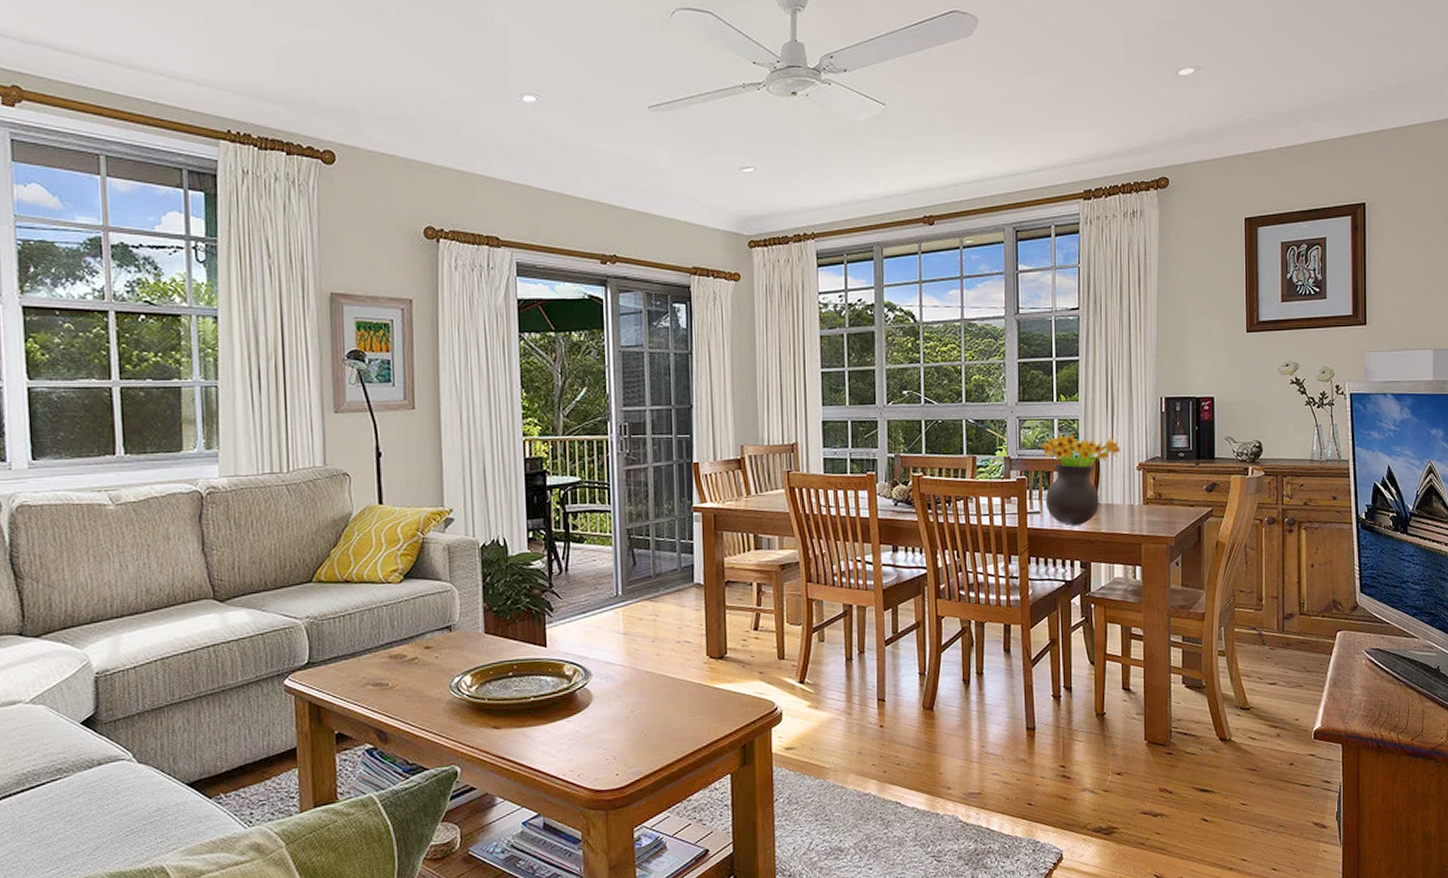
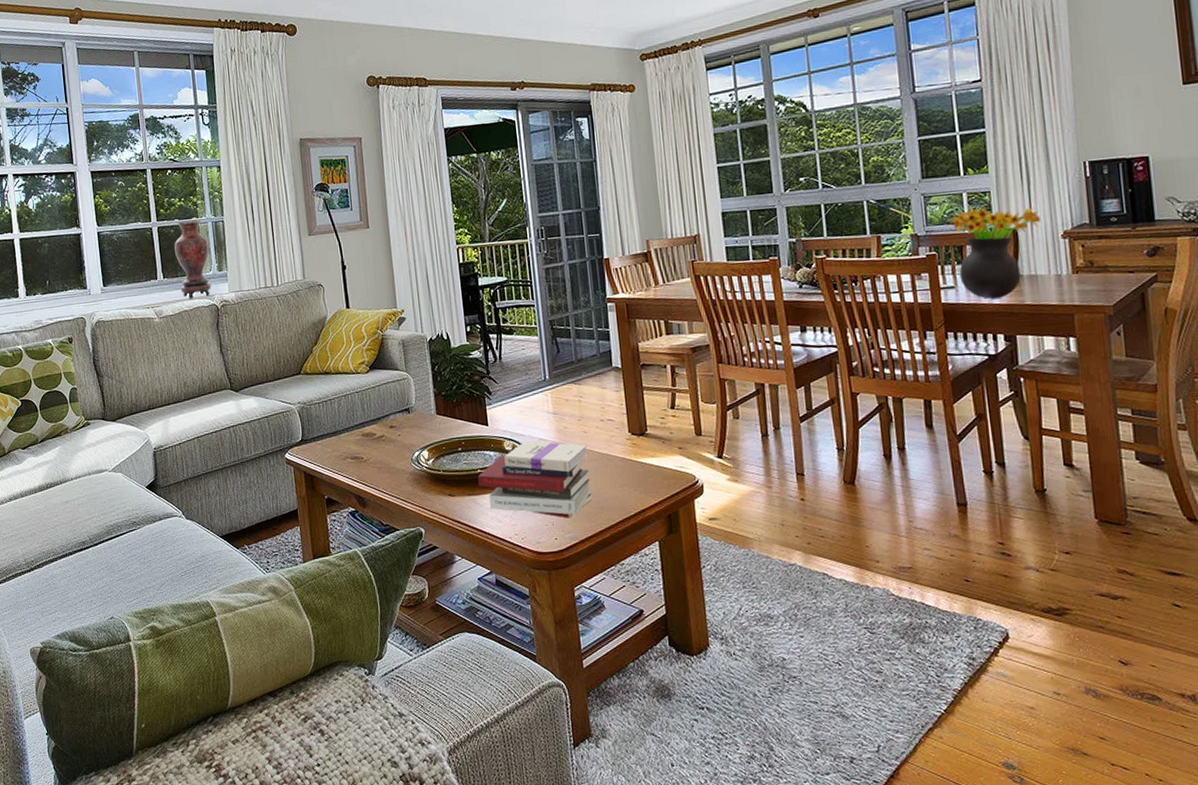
vase: none [144,383,195,481] -> present [174,220,212,298]
books: none [529,664,662,751] -> present [477,440,593,518]

